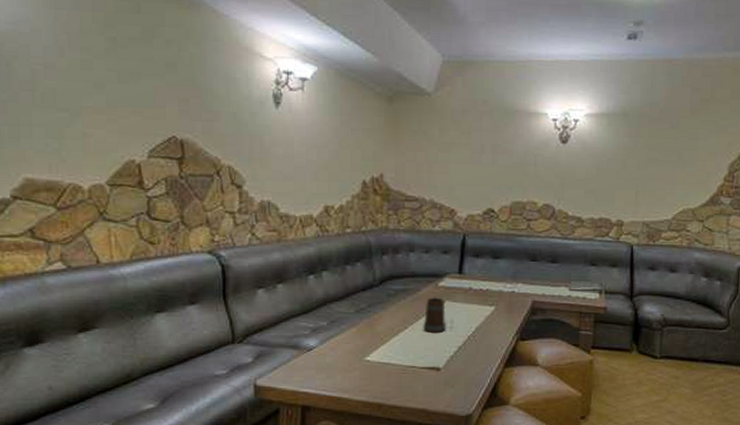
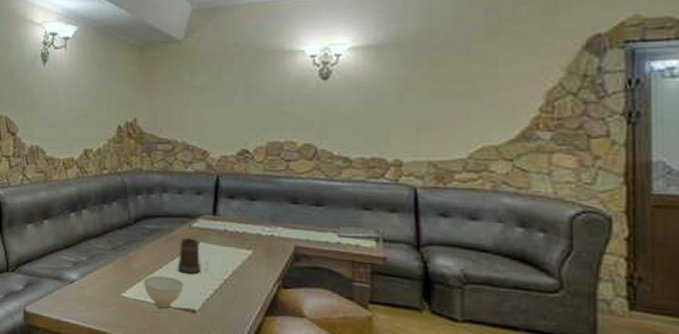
bowl: none [388,336,429,369] -> present [143,275,184,309]

